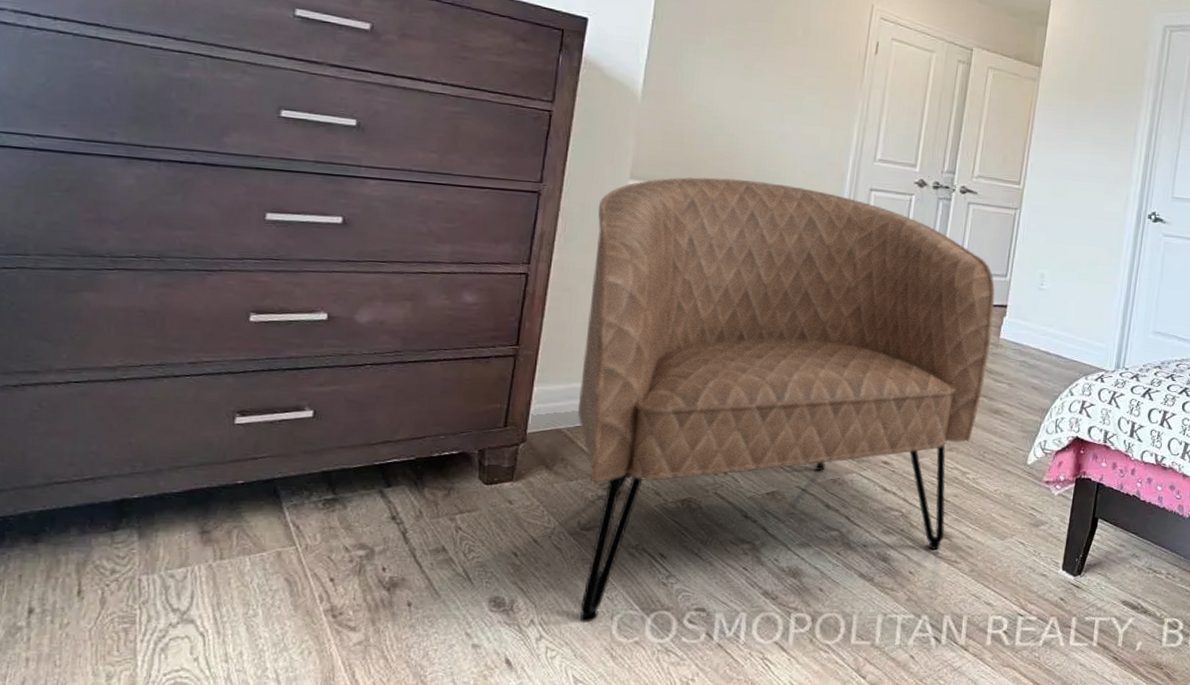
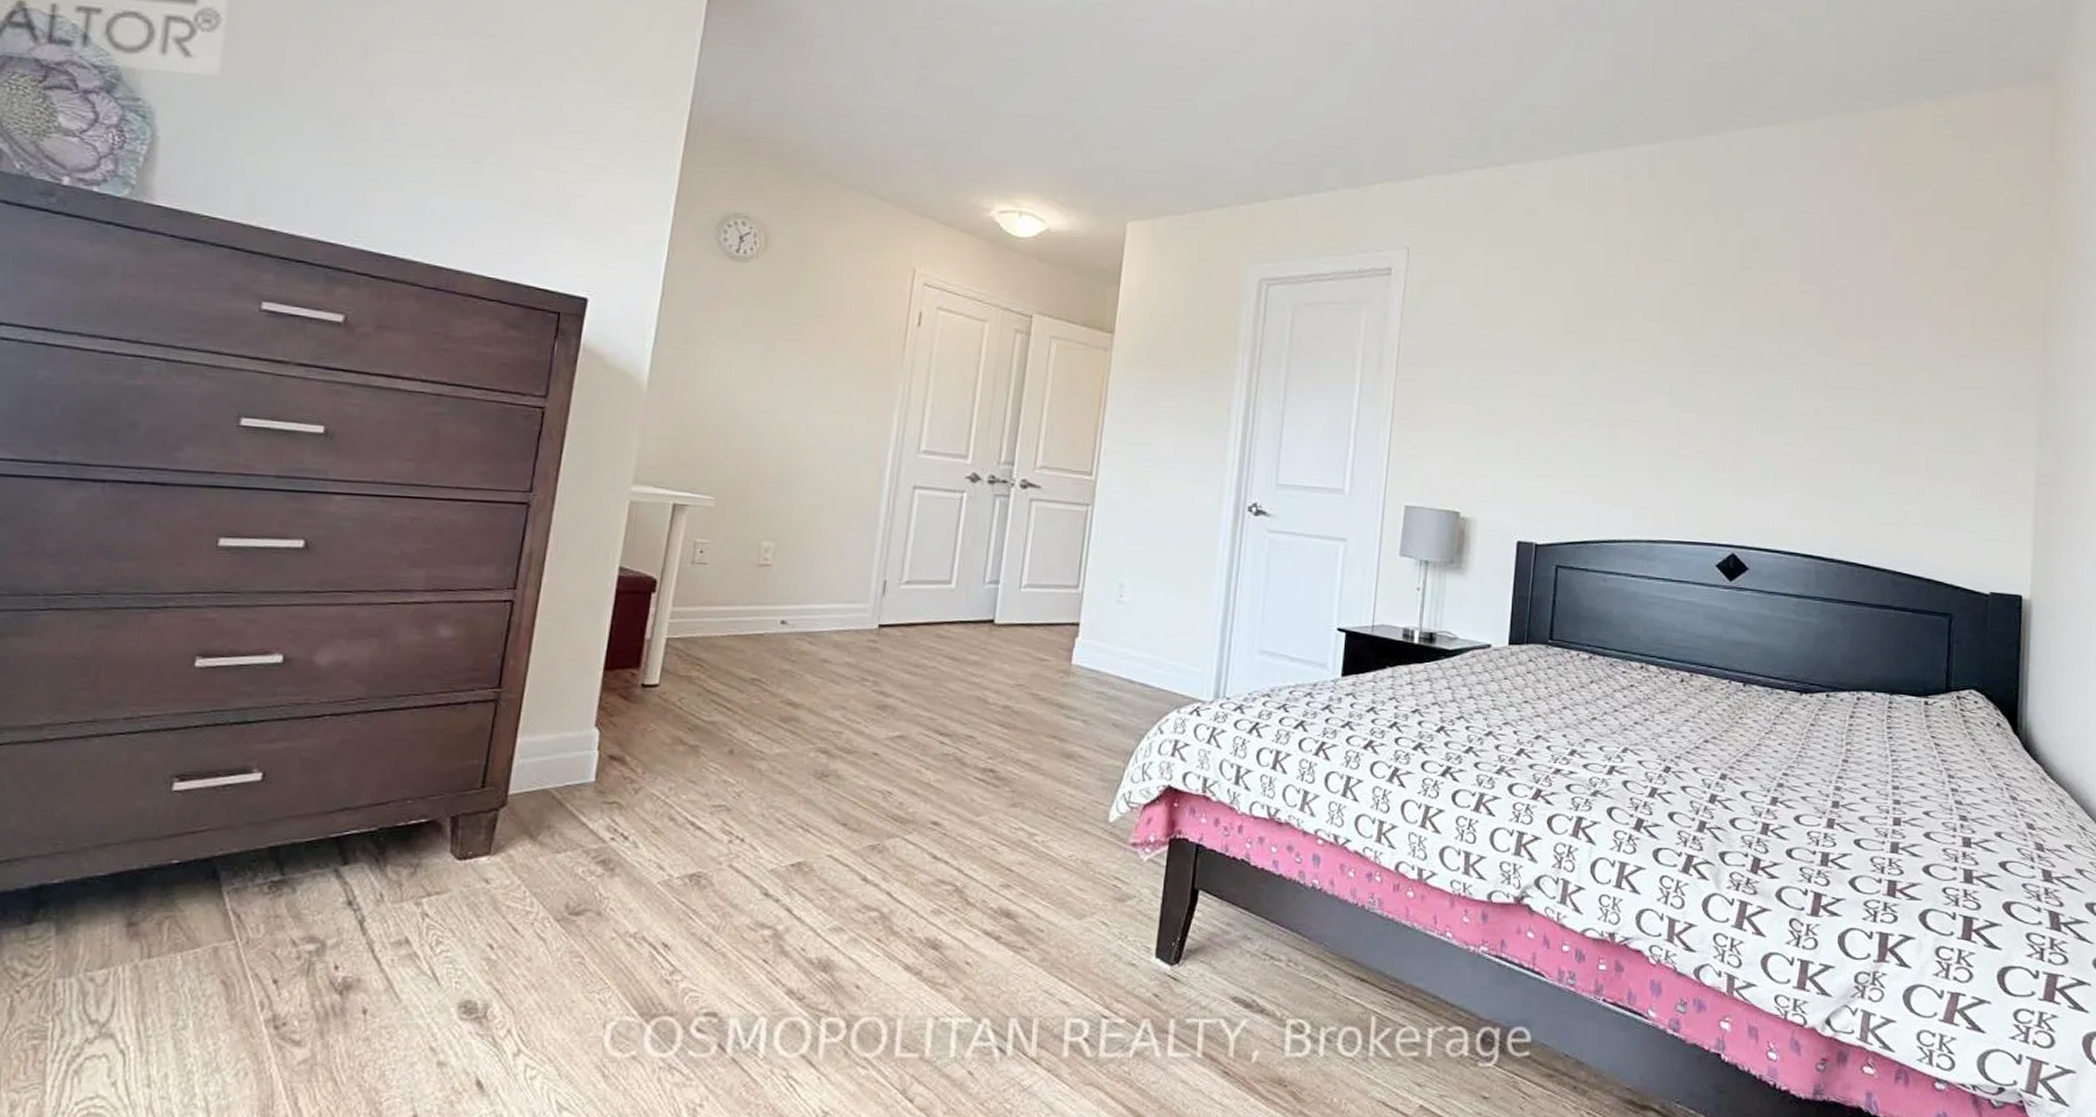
armchair: present [577,177,995,622] -> none [565,479,1065,1032]

